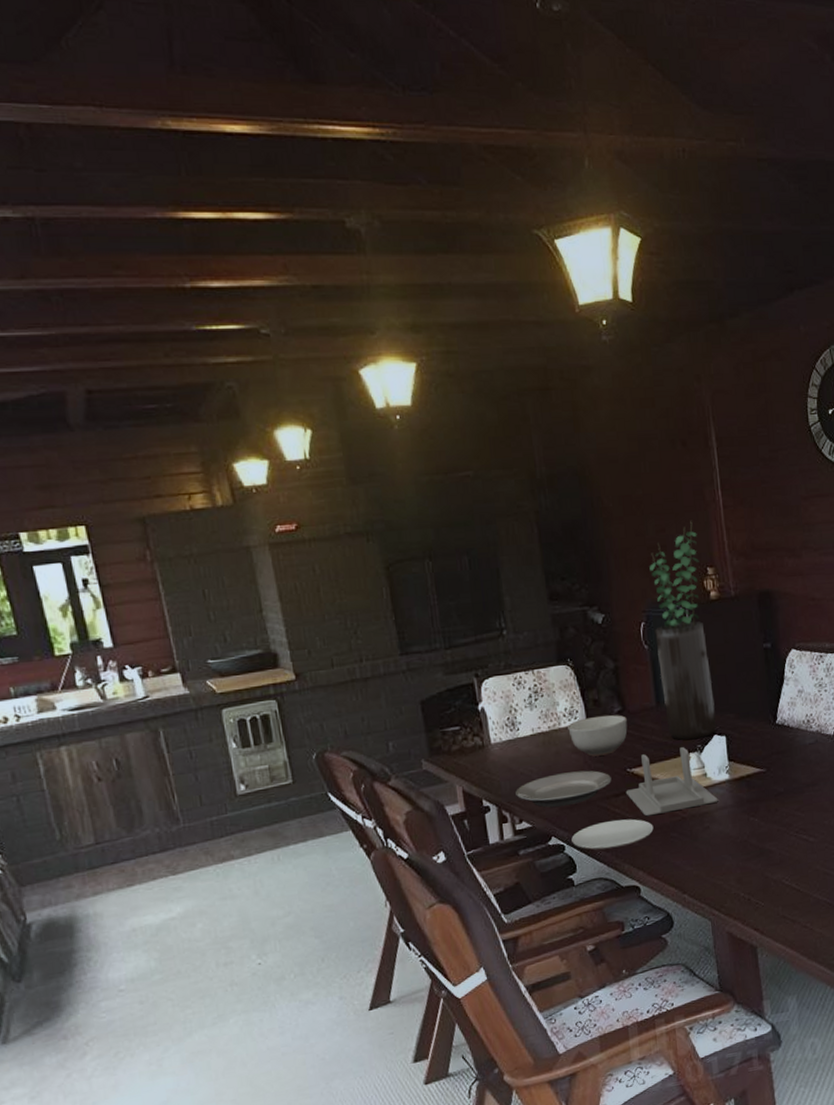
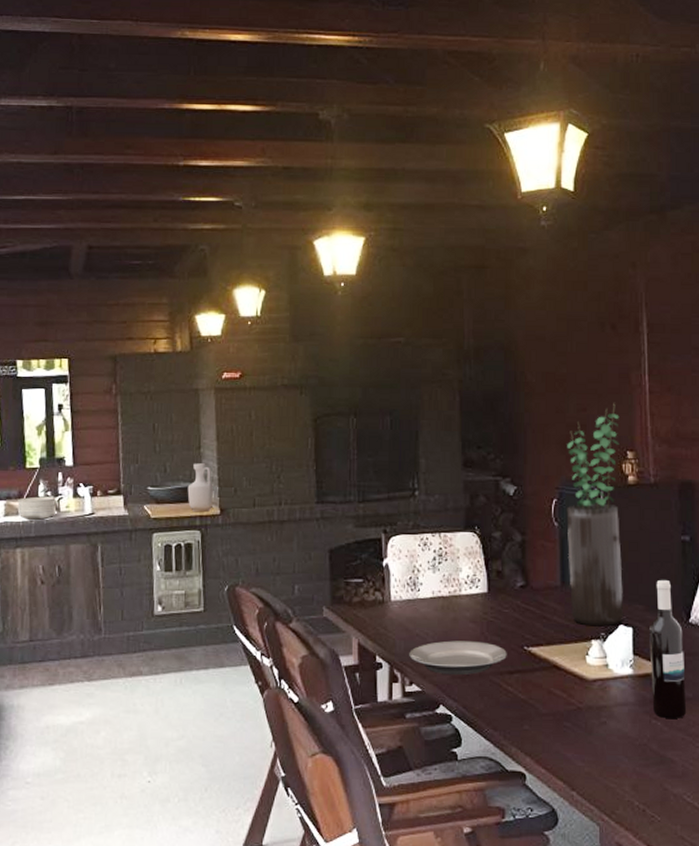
bowl: none [51,684,102,714] -> present [17,496,57,521]
ceramic jug: none [254,626,286,682] -> present [187,462,213,513]
bowl: present [568,714,628,757] -> none [468,587,529,629]
plate: present [571,819,654,850] -> none [460,697,546,728]
napkin holder: present [625,747,718,817] -> none [520,633,619,700]
wine bottle: none [741,686,780,815] -> present [649,579,687,719]

